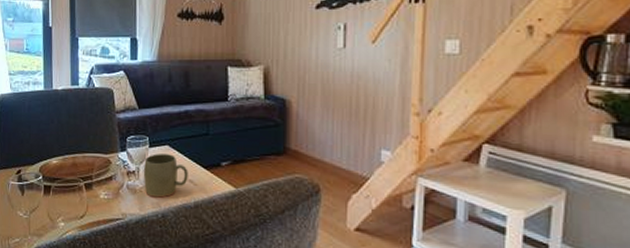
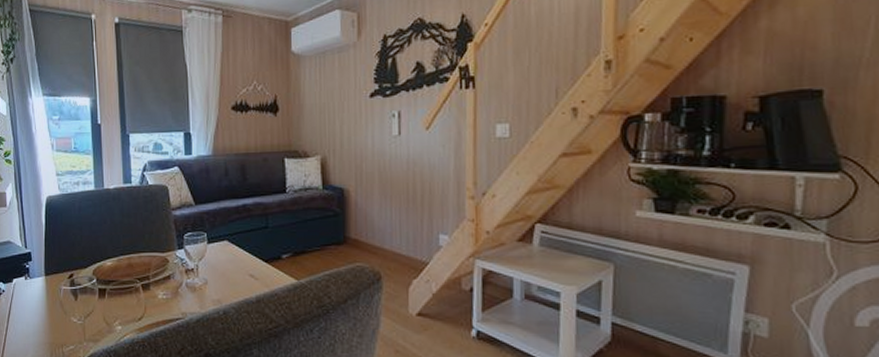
mug: present [143,154,188,198] -> none [202,250,249,294]

